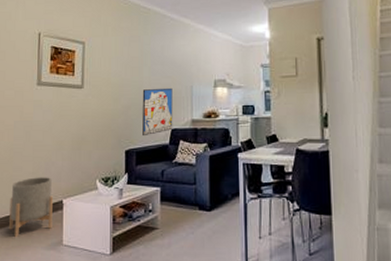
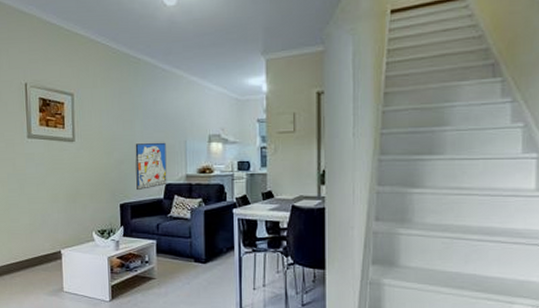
planter: present [8,177,54,237] -> none [10,228,53,283]

